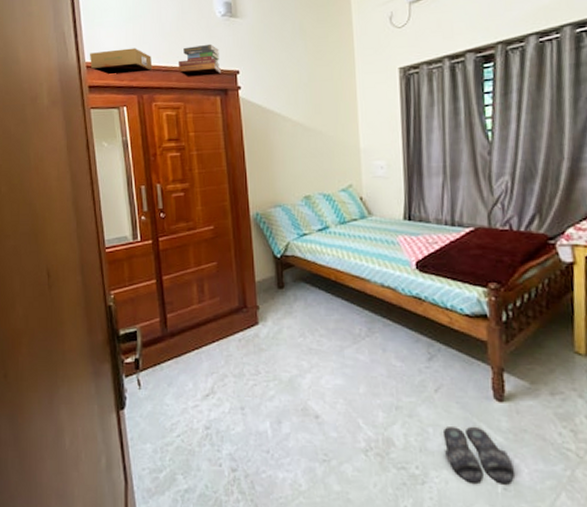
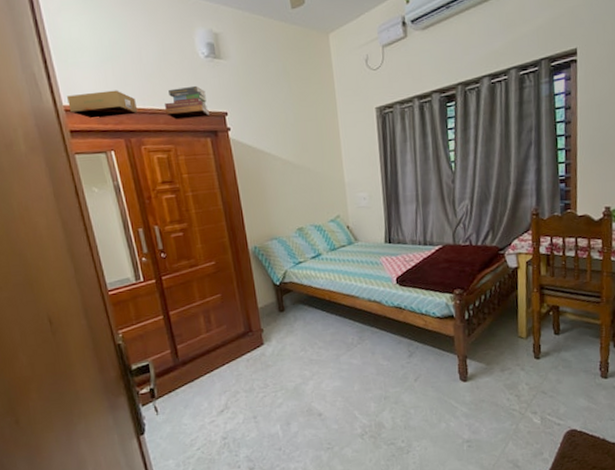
slippers: present [444,426,514,485] -> none [422,403,476,446]

